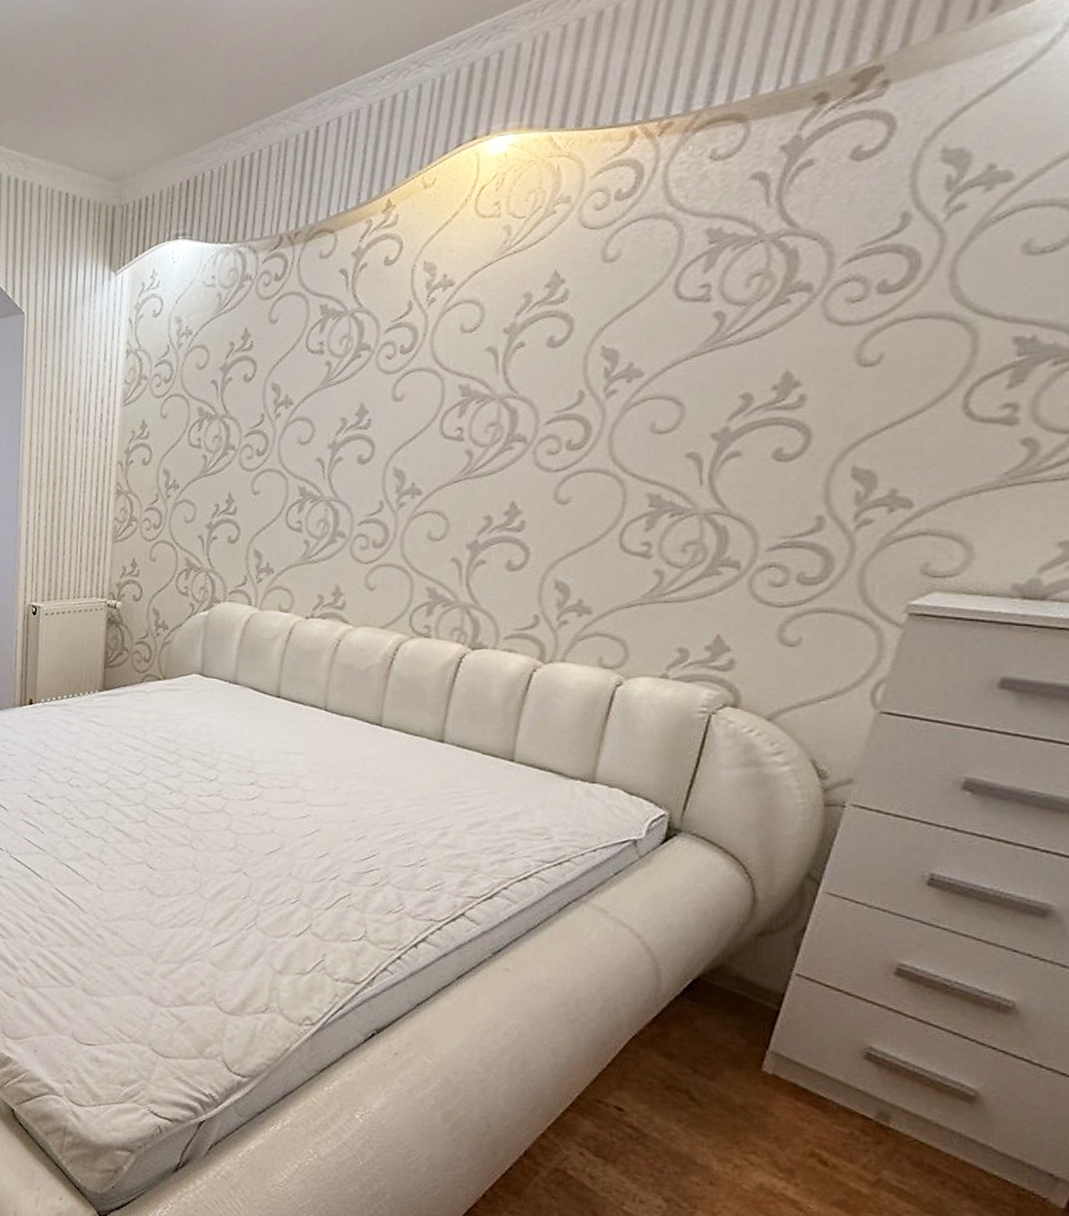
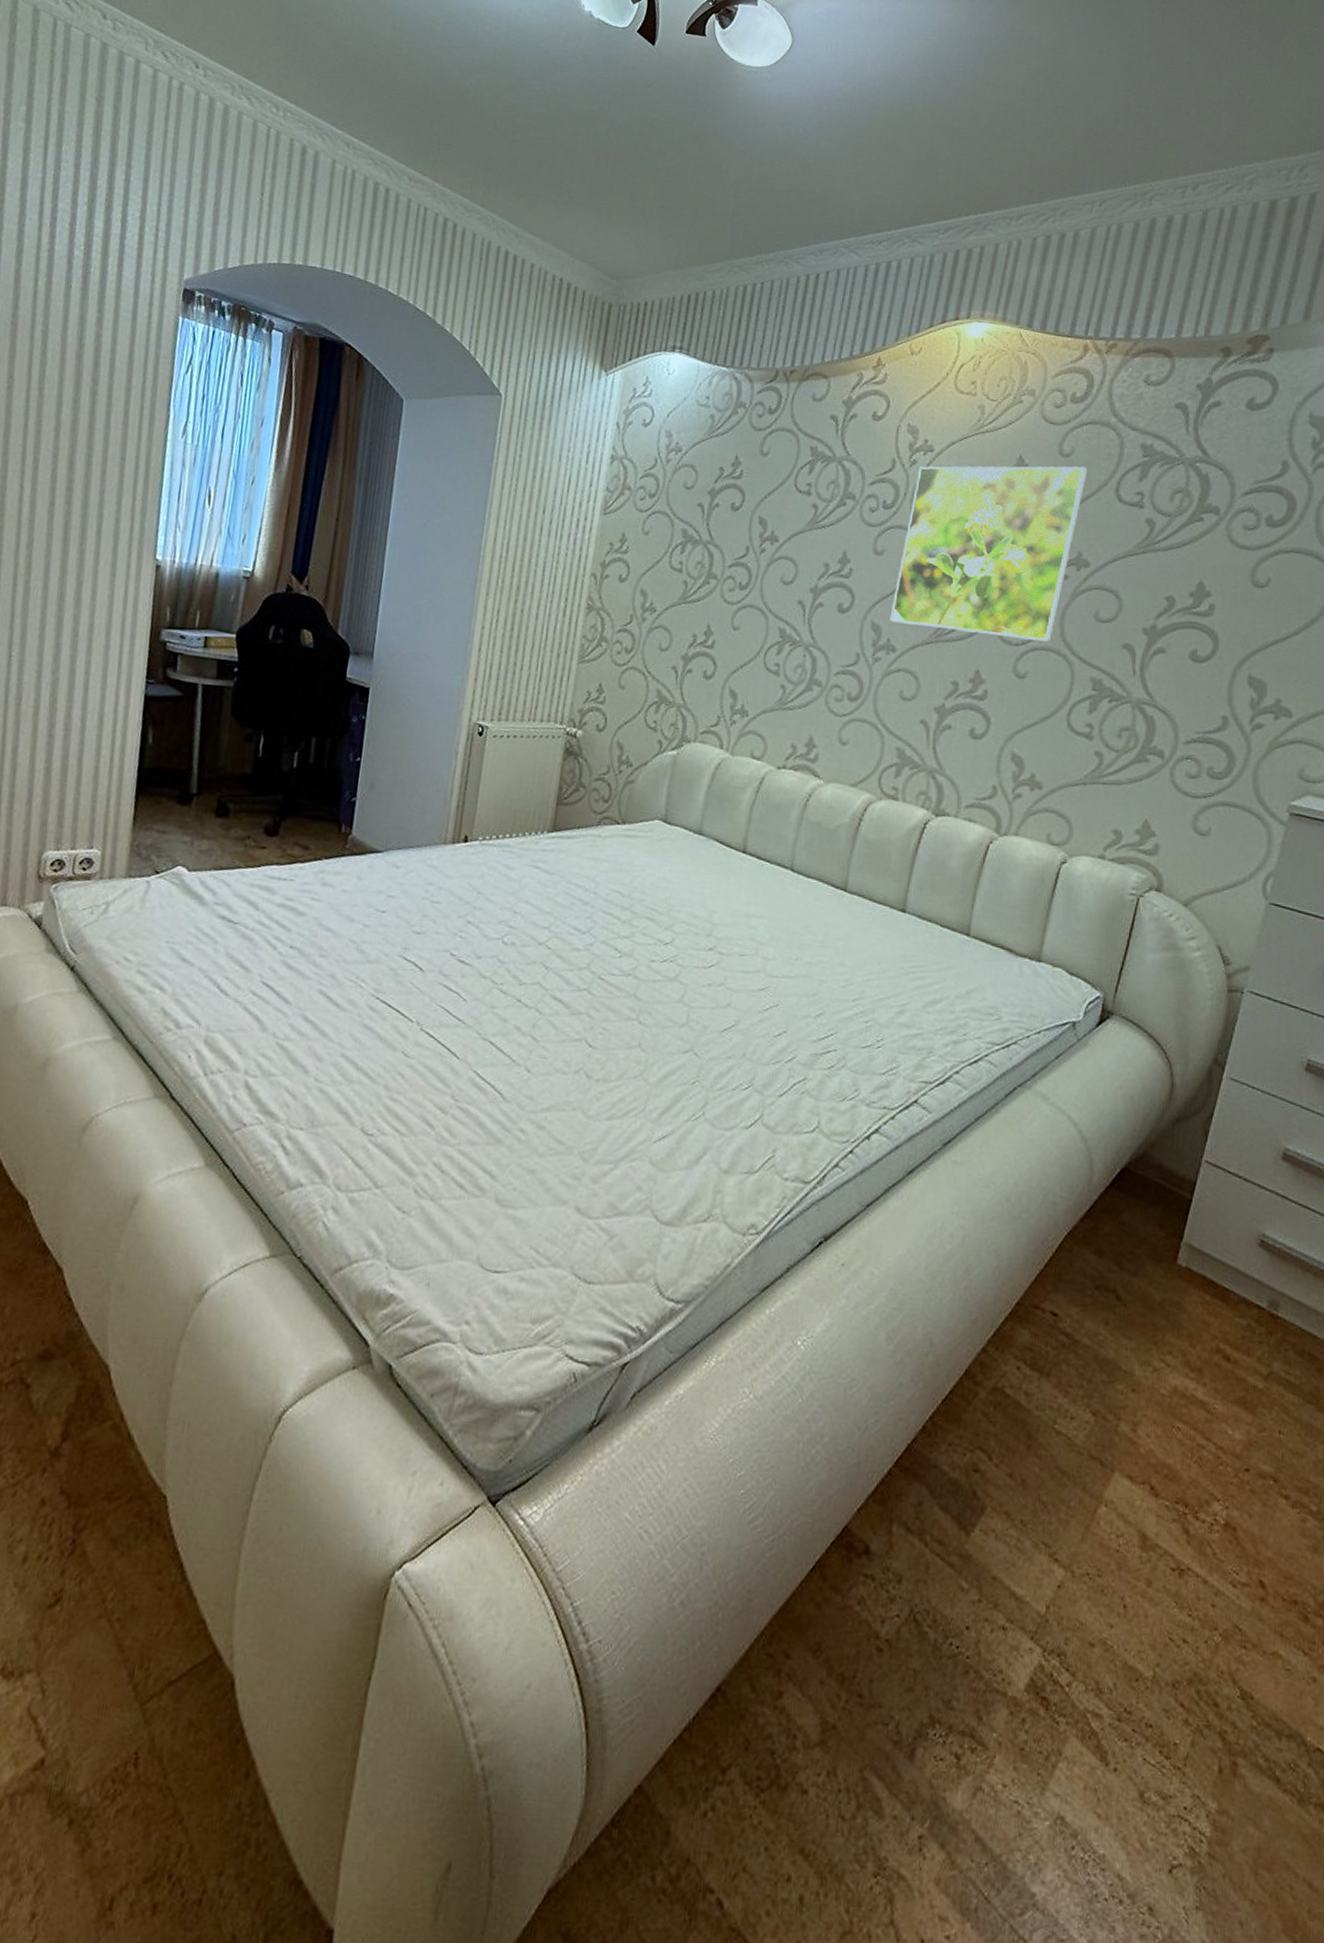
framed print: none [413,269,638,466] -> present [890,466,1088,642]

